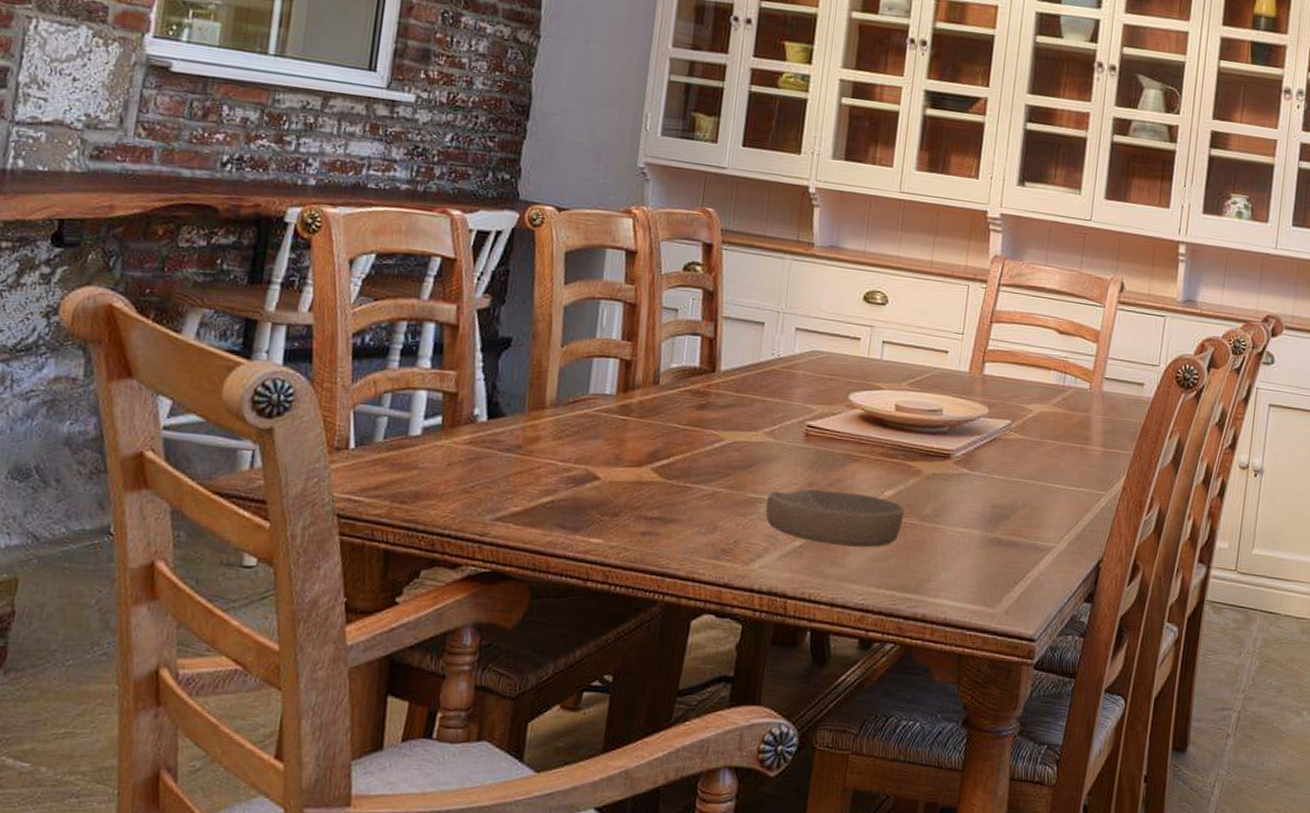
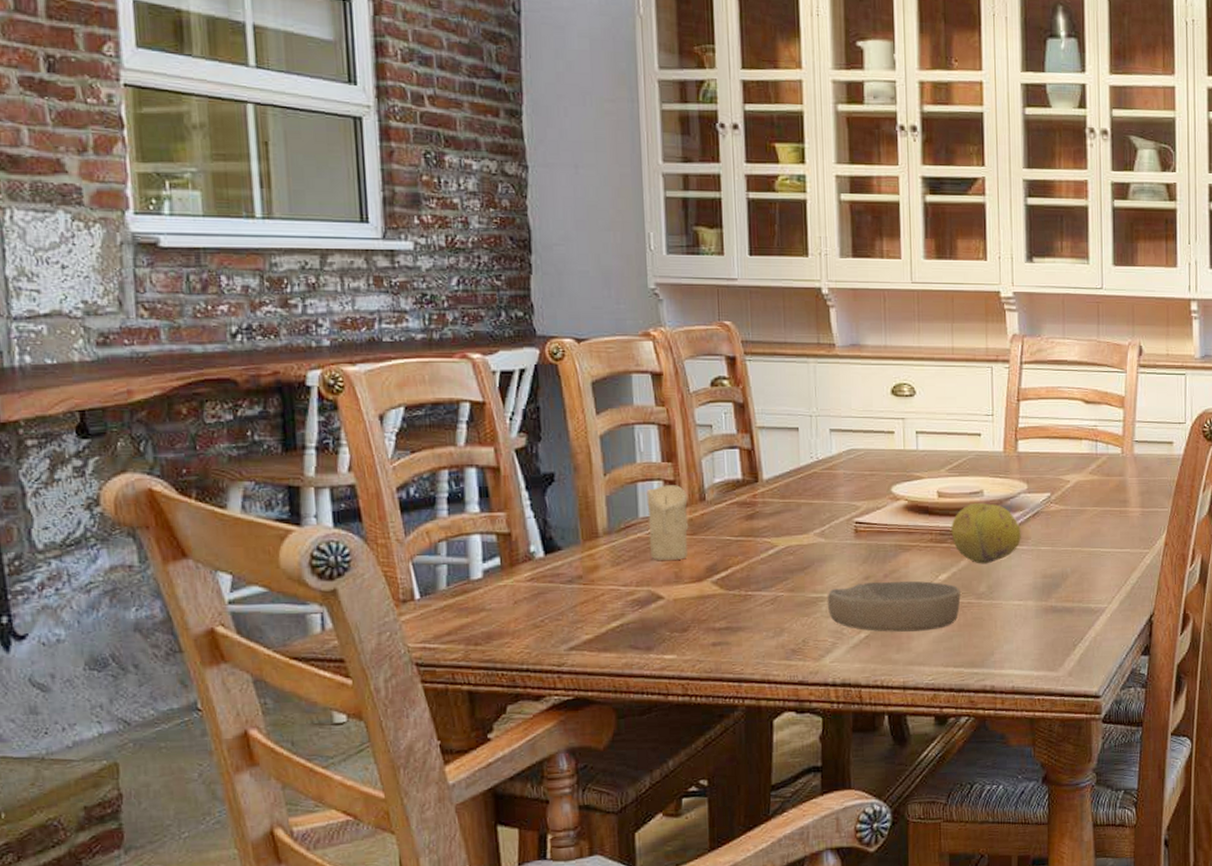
candle: none [594,363,642,442] -> present [646,485,689,560]
fruit: none [903,421,976,486] -> present [951,503,1021,564]

